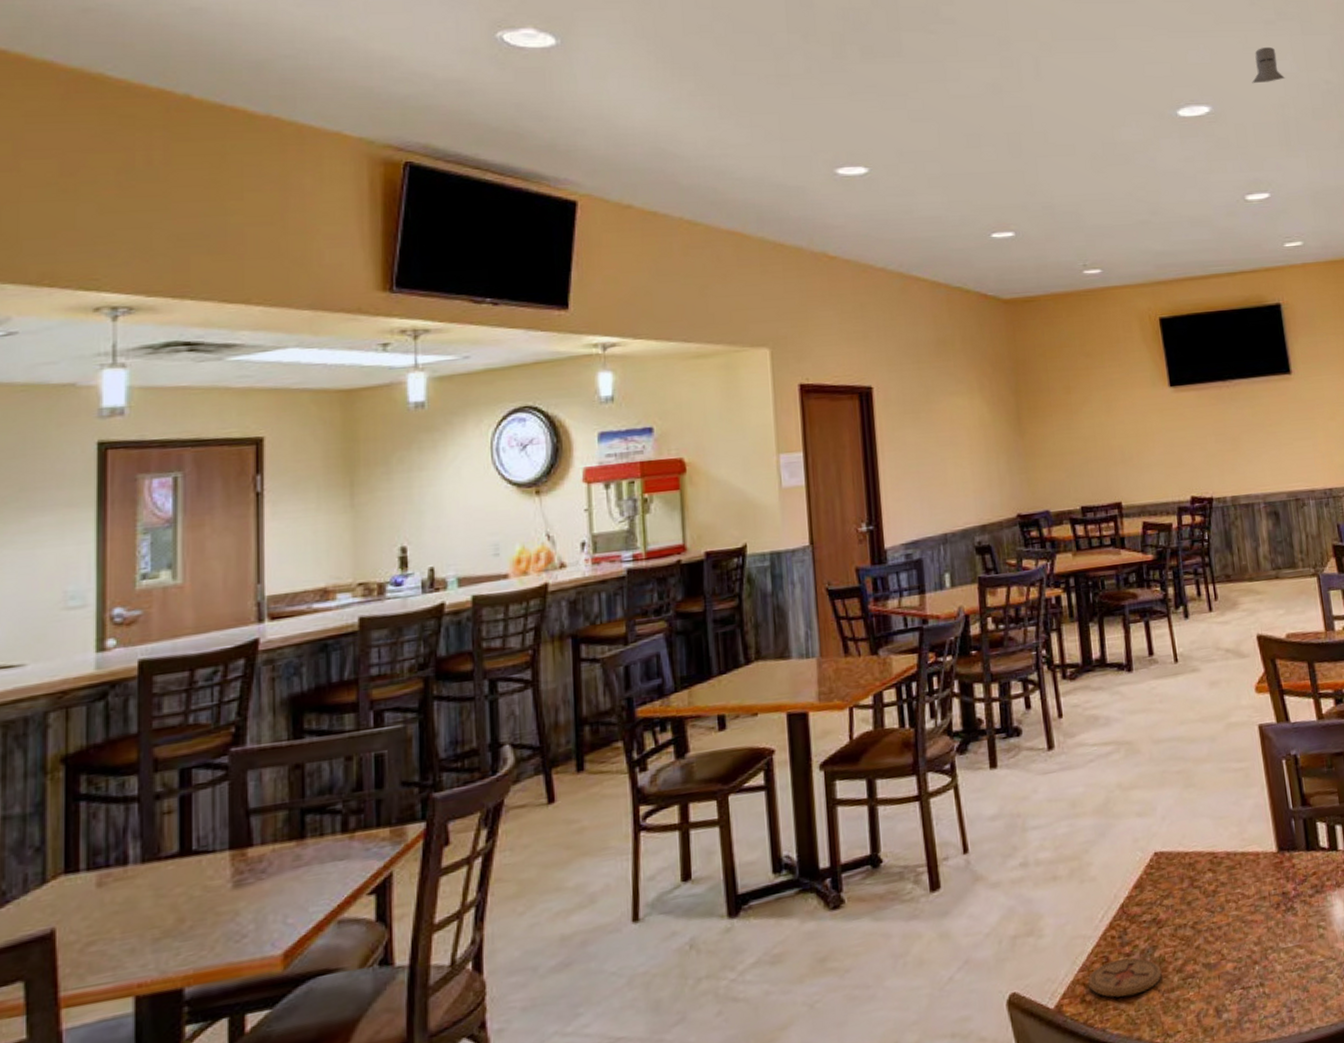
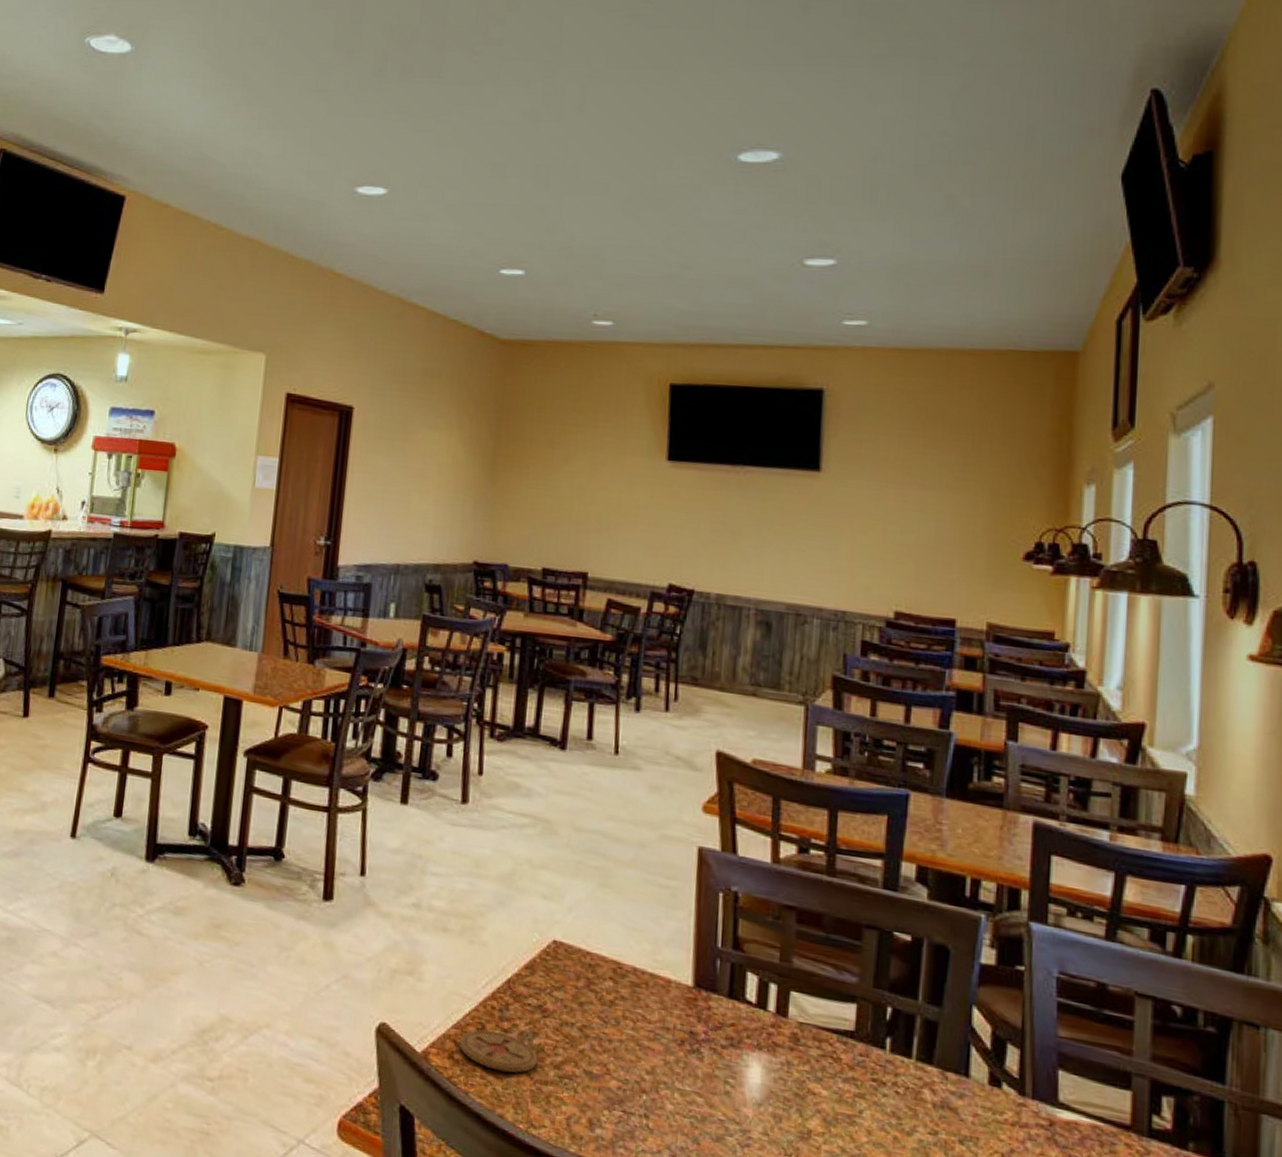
knight helmet: present [1252,46,1285,84] -> none [840,86,886,130]

